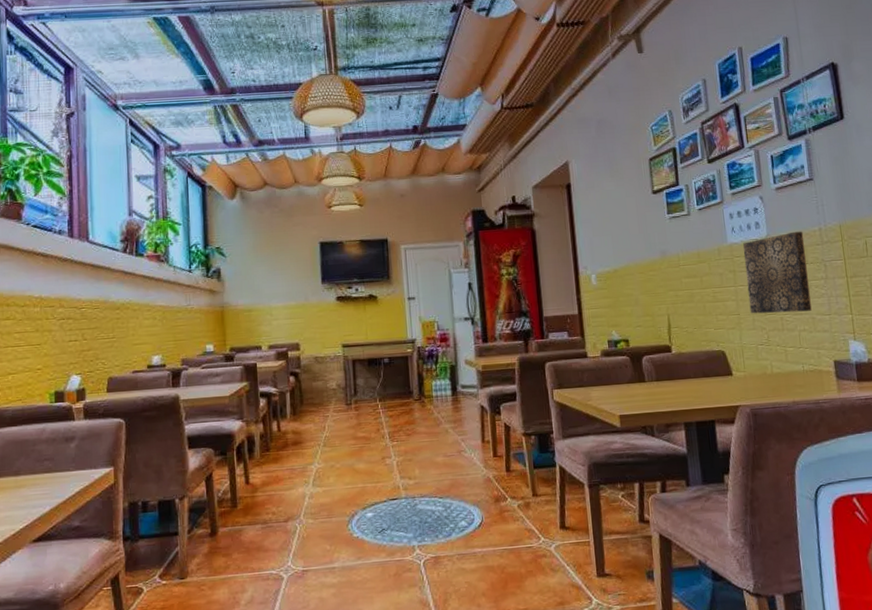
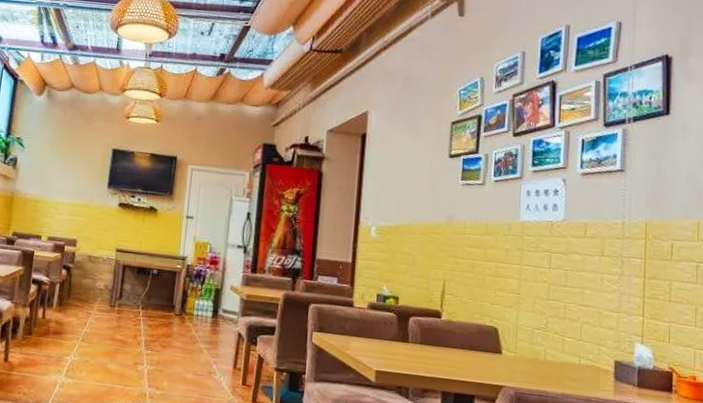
wall art: present [742,231,812,314] -> none [532,220,604,305]

